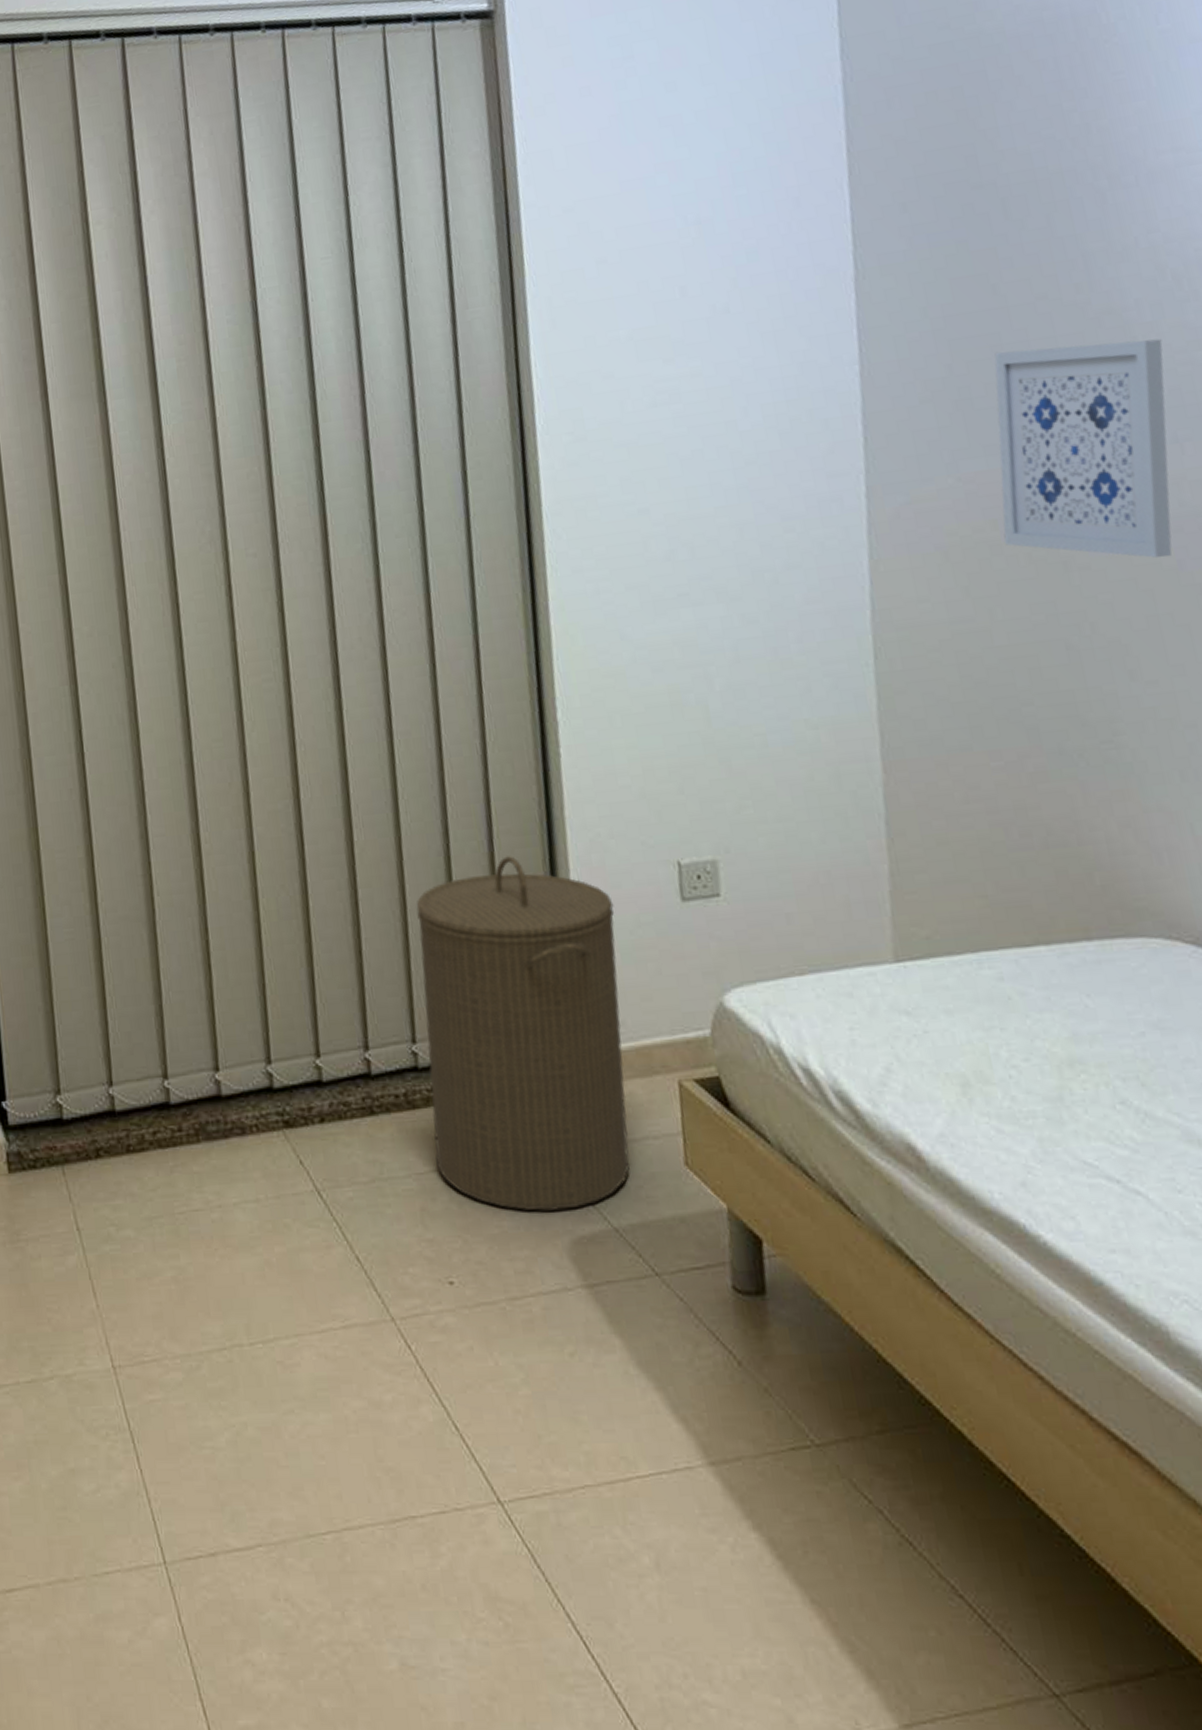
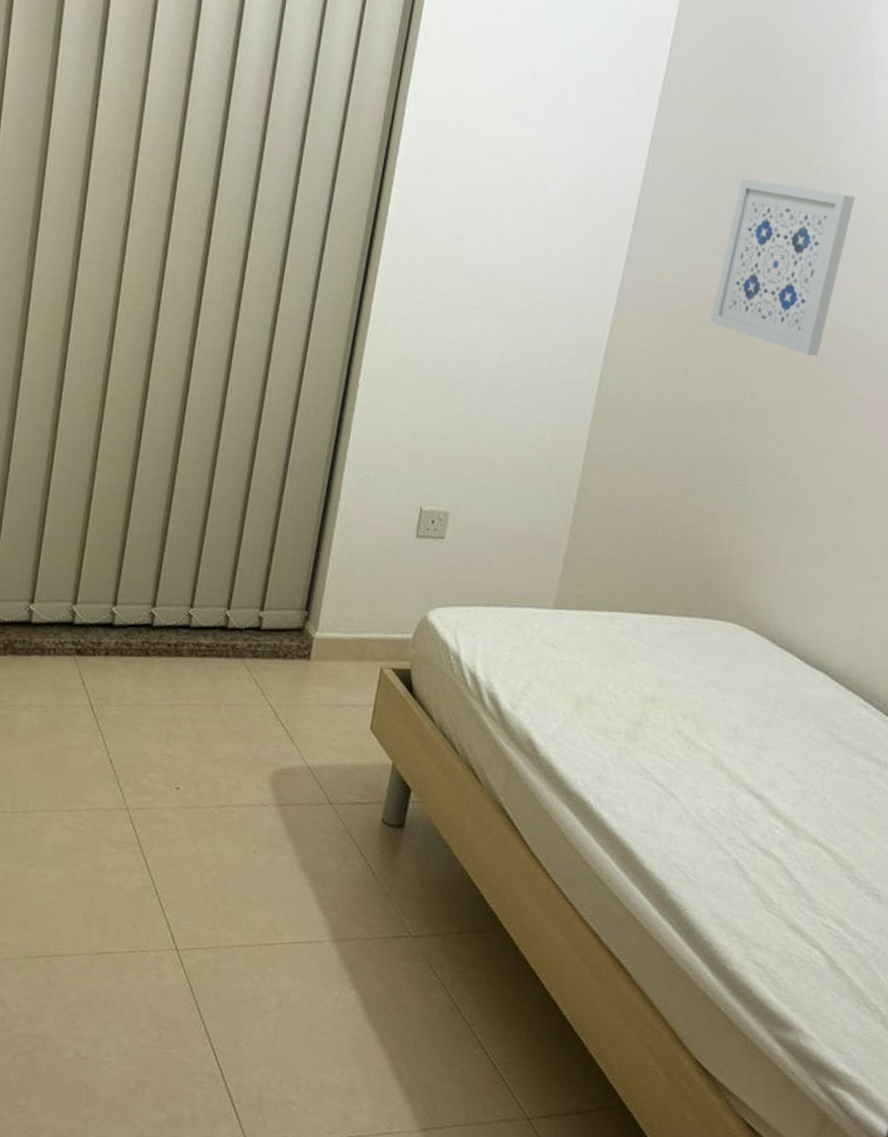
laundry hamper: present [416,856,631,1211] -> none [187,479,366,748]

